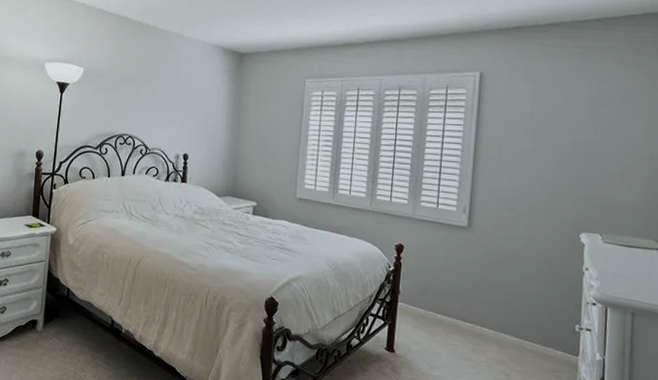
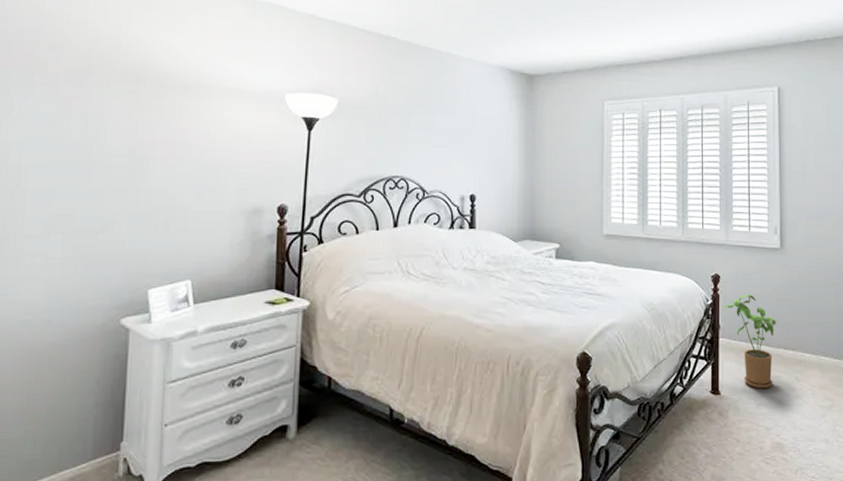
house plant: none [406,265,458,354] -> present [725,294,777,389]

